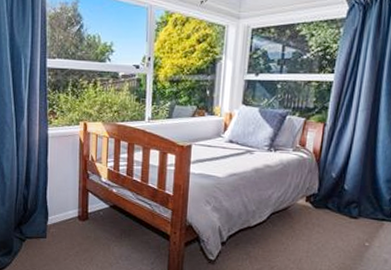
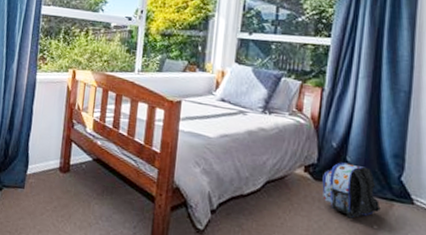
backpack: none [321,190,372,239] -> present [322,162,381,219]

